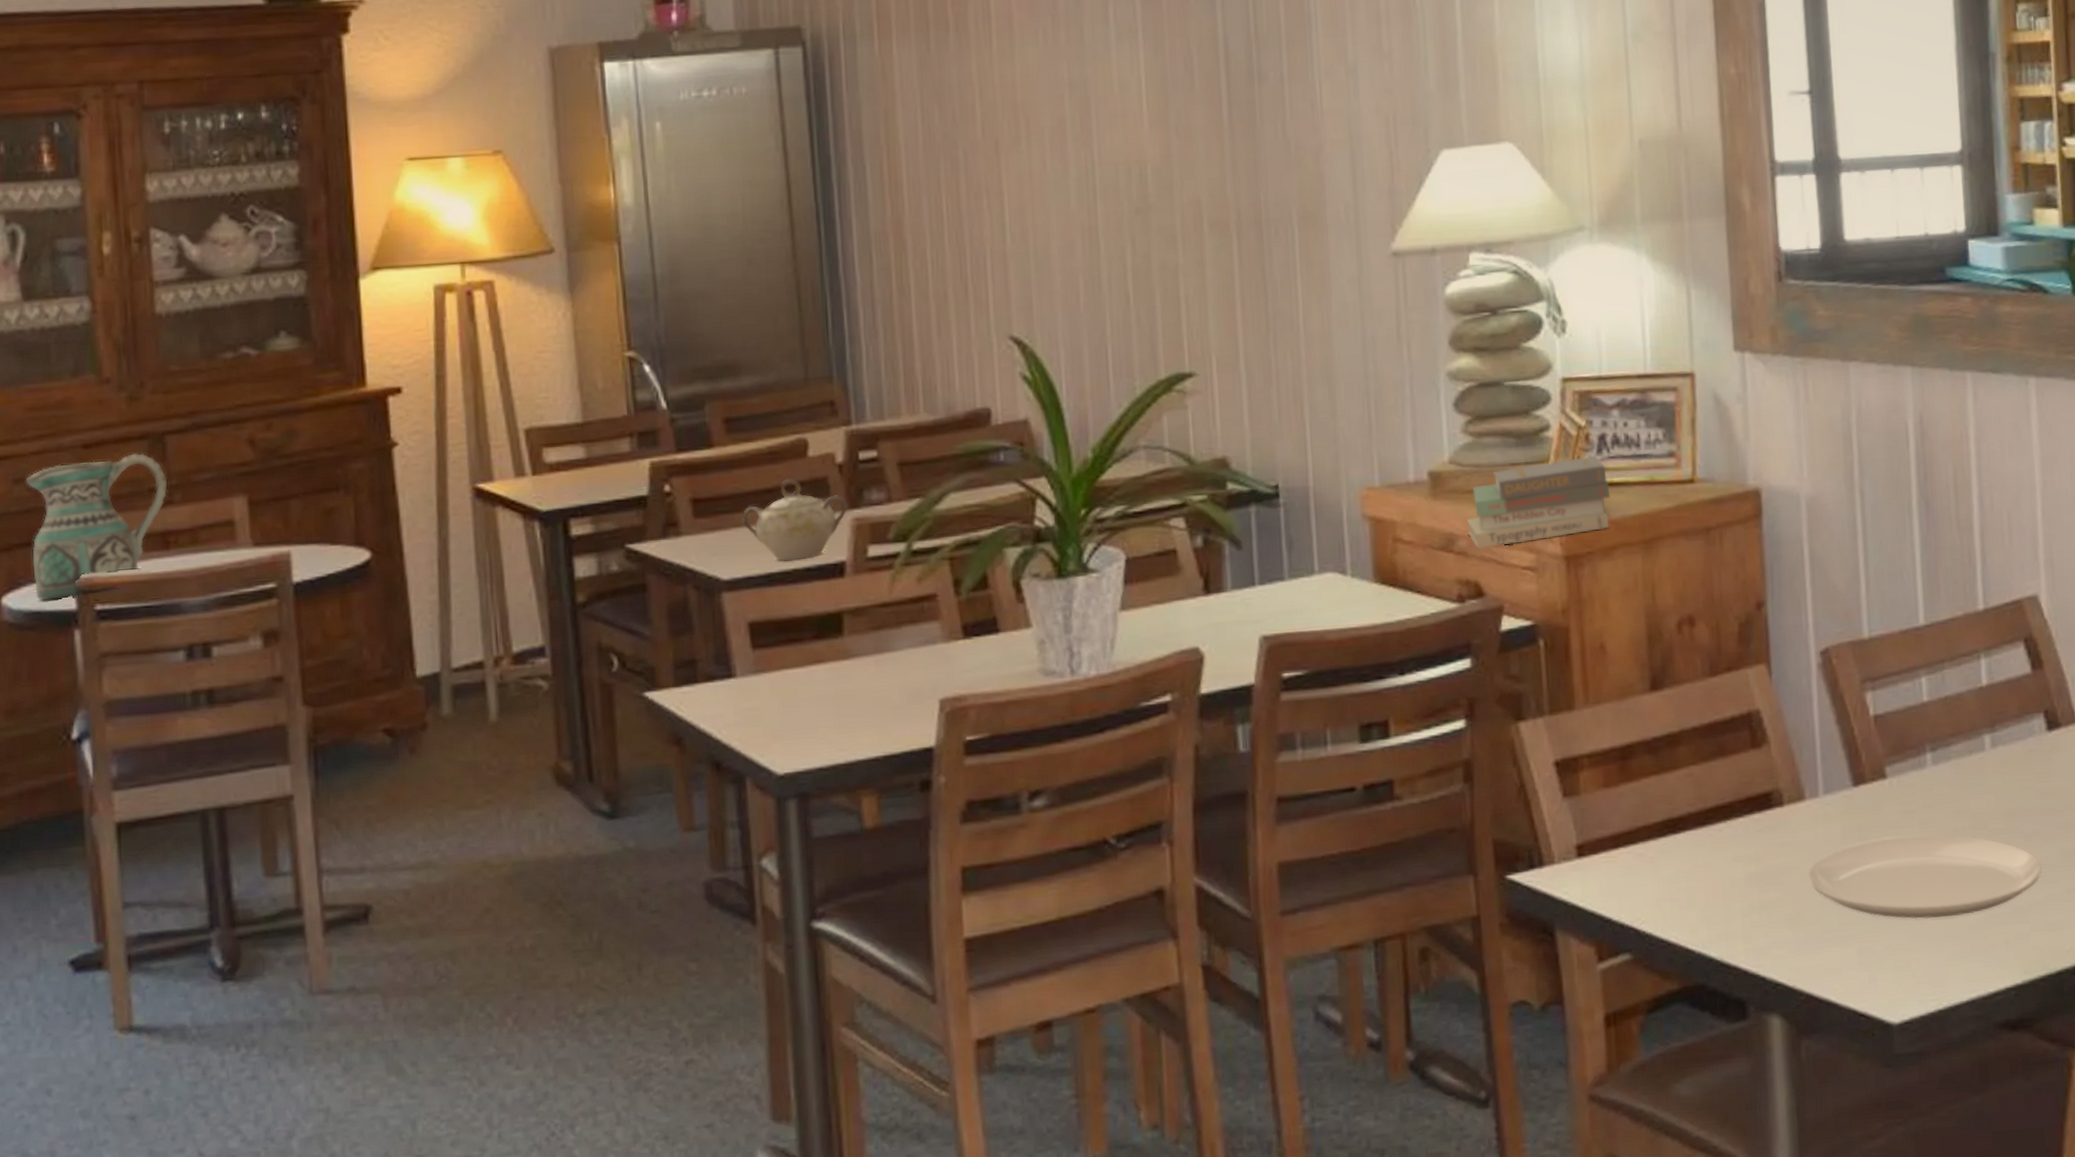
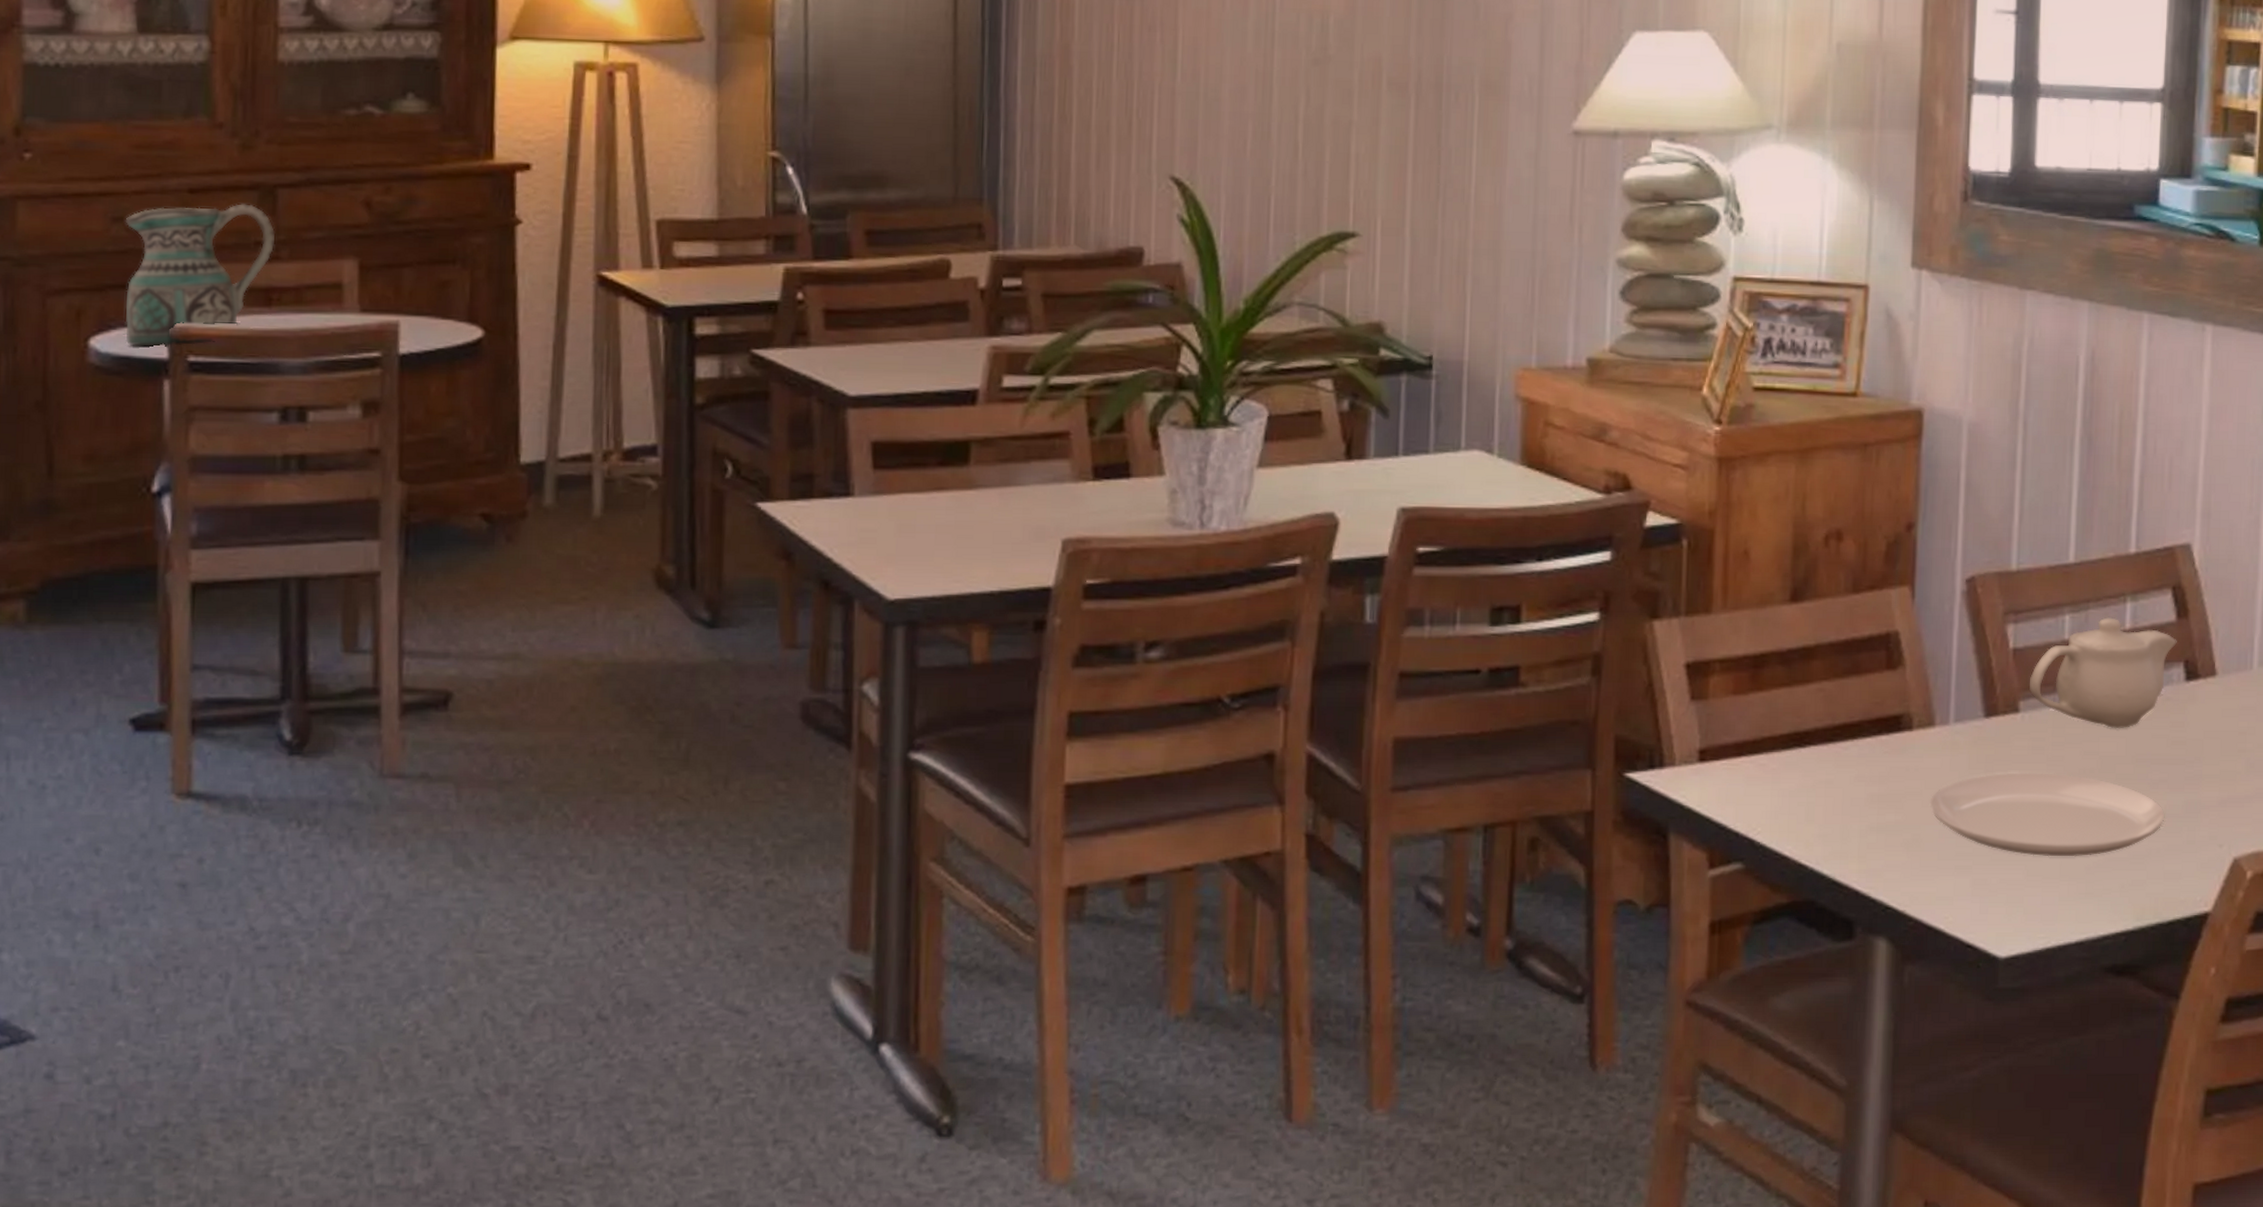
sugar bowl: present [742,478,848,562] -> none [875,298,986,383]
books: present [1466,455,1610,549] -> none [1621,359,1771,442]
teapot: none [1893,675,2035,786] -> present [2029,617,2177,729]

